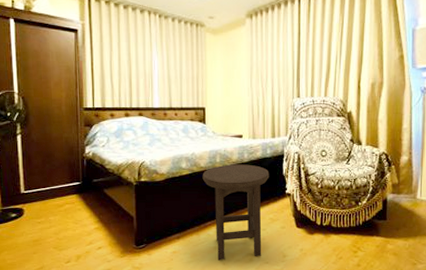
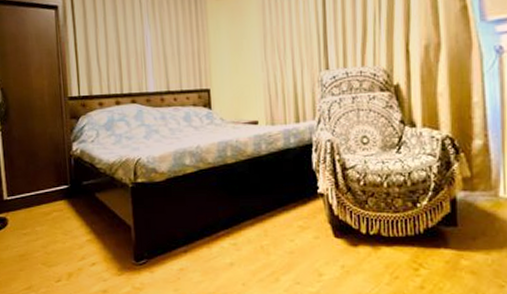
stool: present [202,164,269,261] -> none [210,157,295,280]

